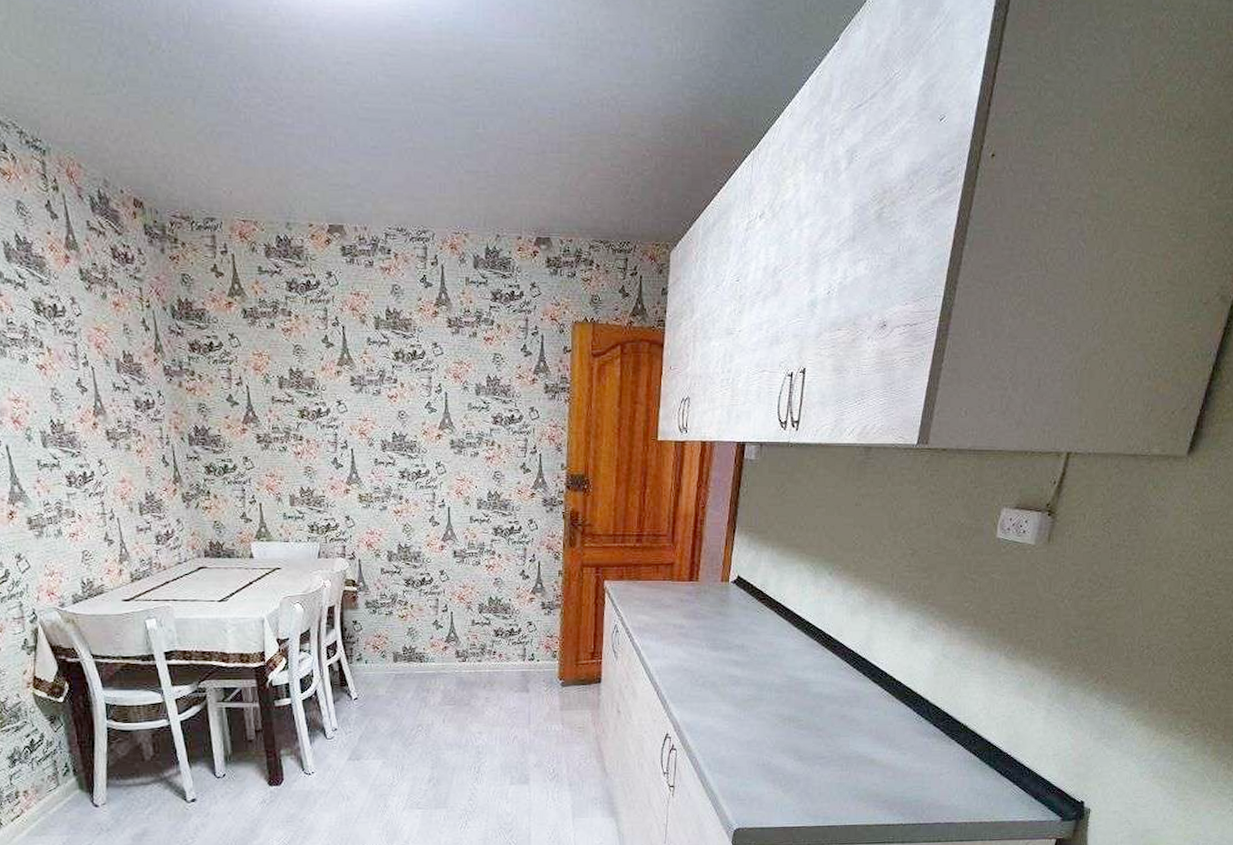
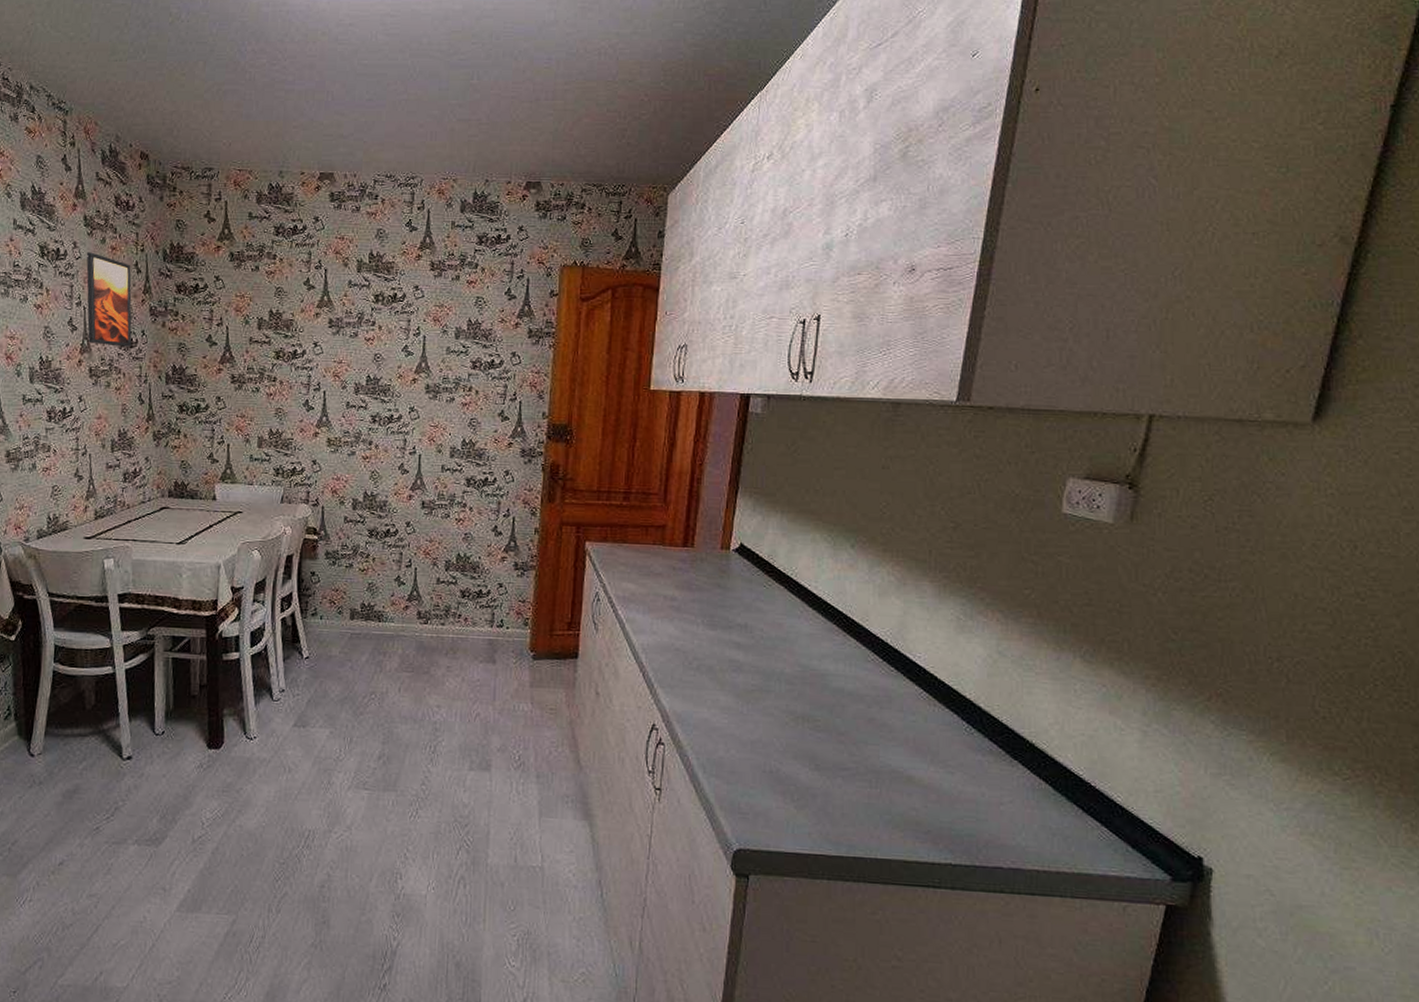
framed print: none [87,308,148,408] -> present [86,252,132,347]

